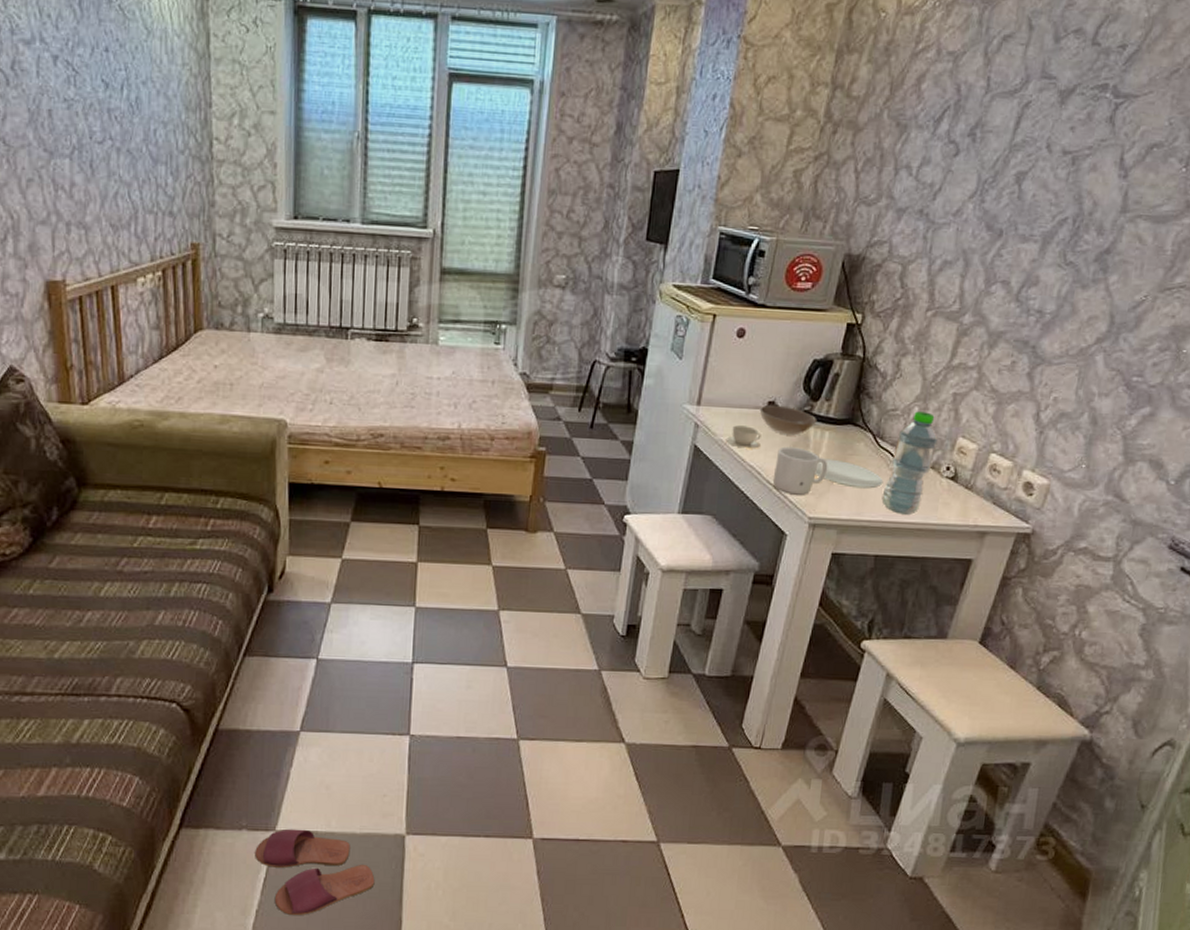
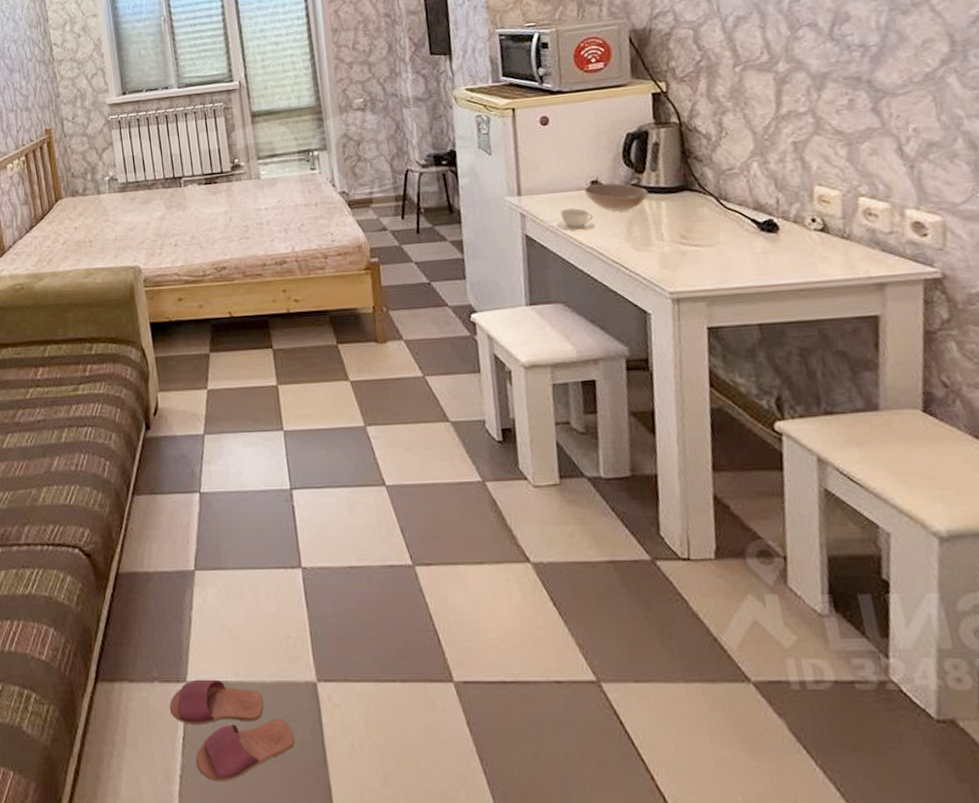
mug: present [772,446,828,495] -> none [615,222,676,271]
plate: present [815,458,884,489] -> none [661,228,743,256]
water bottle: present [881,411,938,515] -> none [743,165,795,276]

